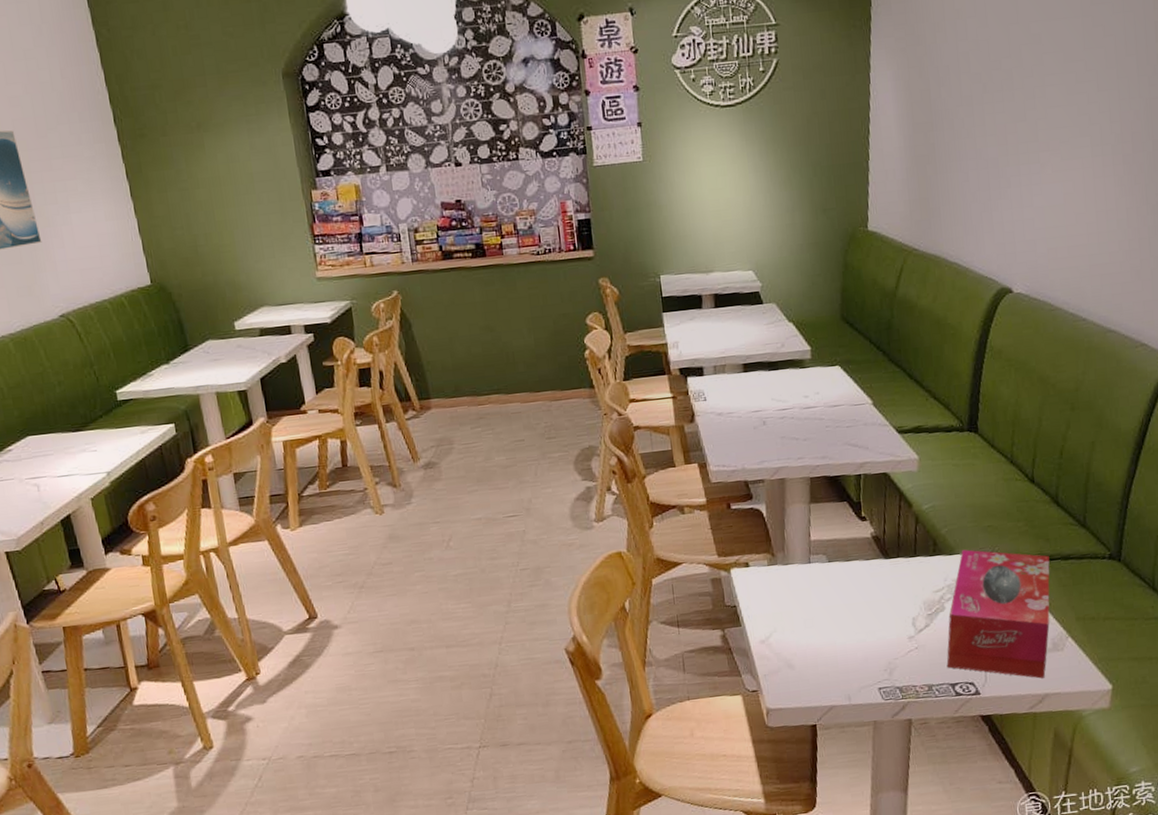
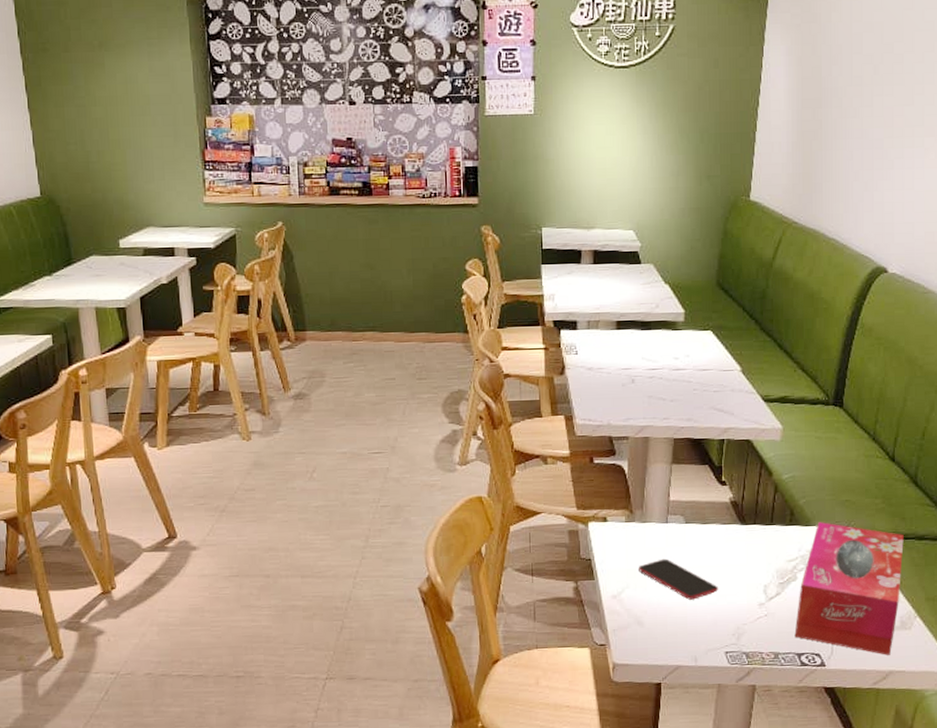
smartphone: none [785,599,866,639] -> present [639,558,718,600]

